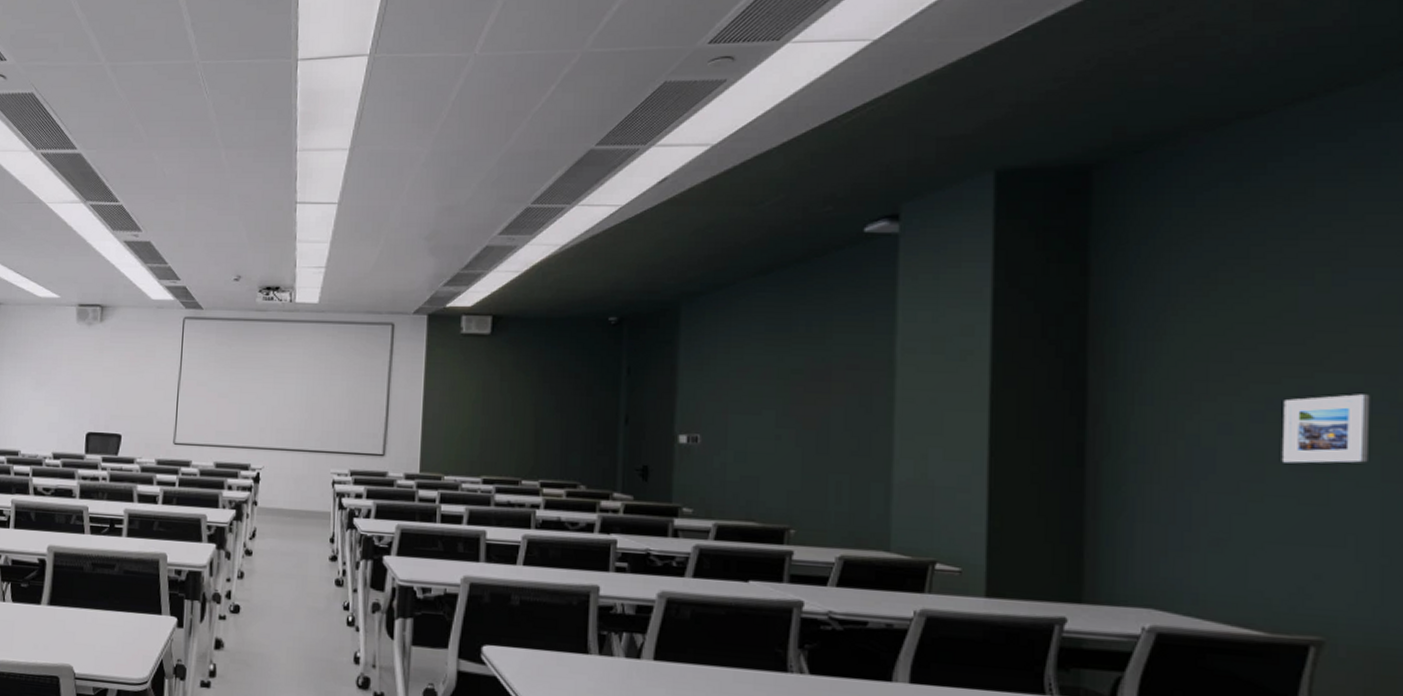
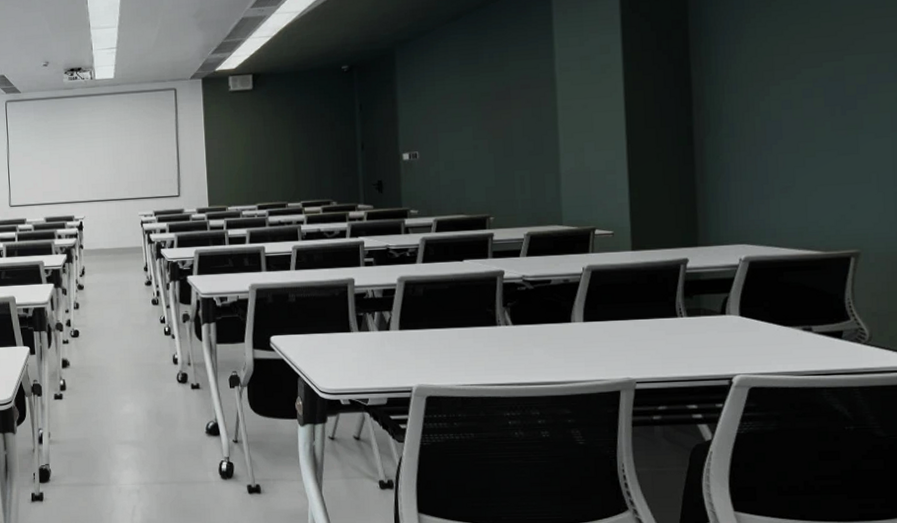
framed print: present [1281,394,1370,464] -> none [825,68,882,125]

